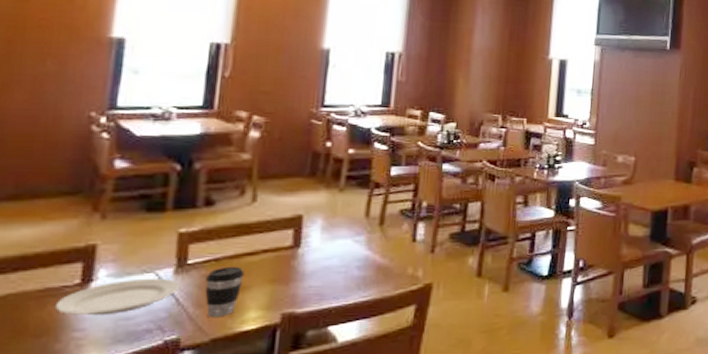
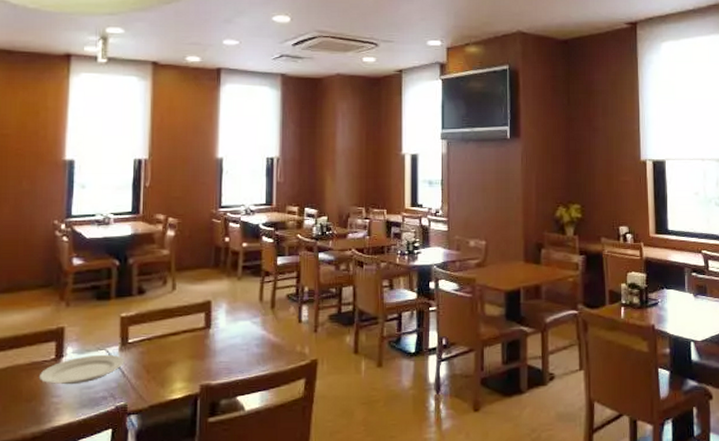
coffee cup: present [205,266,245,318] -> none [142,344,170,388]

